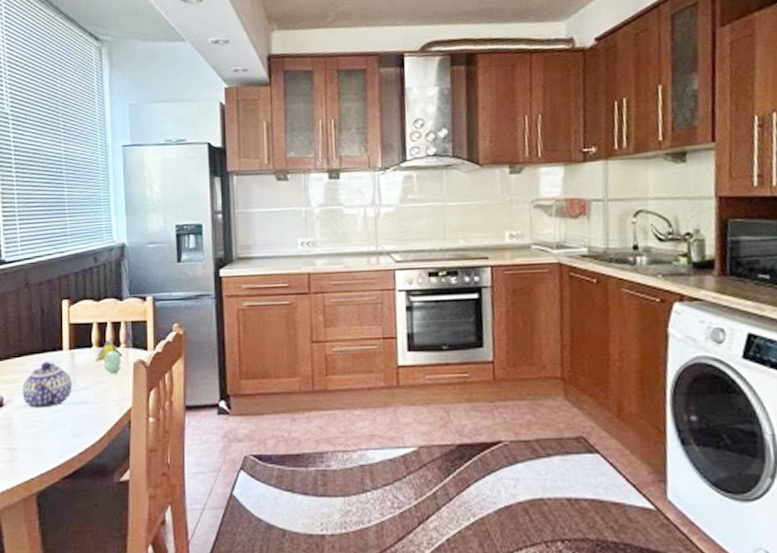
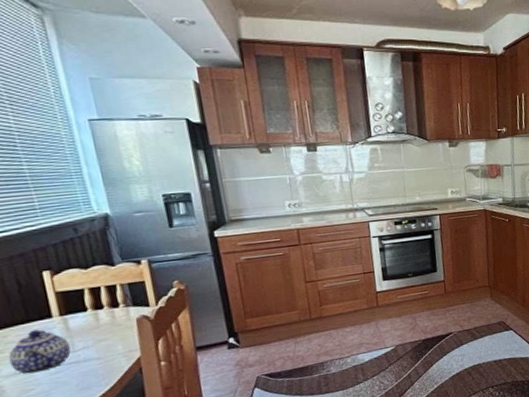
bust sculpture: present [94,339,123,374] -> none [92,302,124,332]

